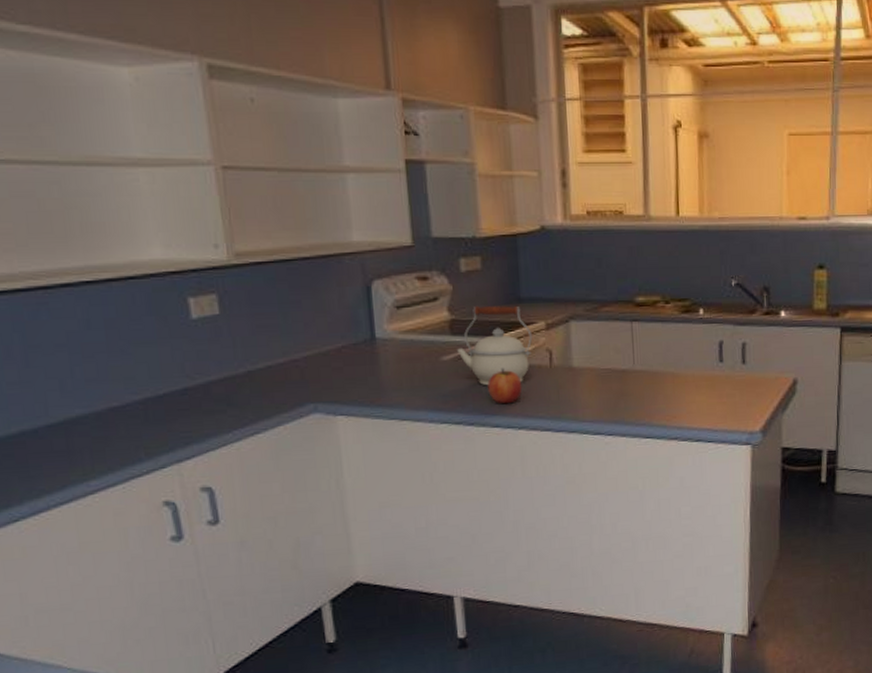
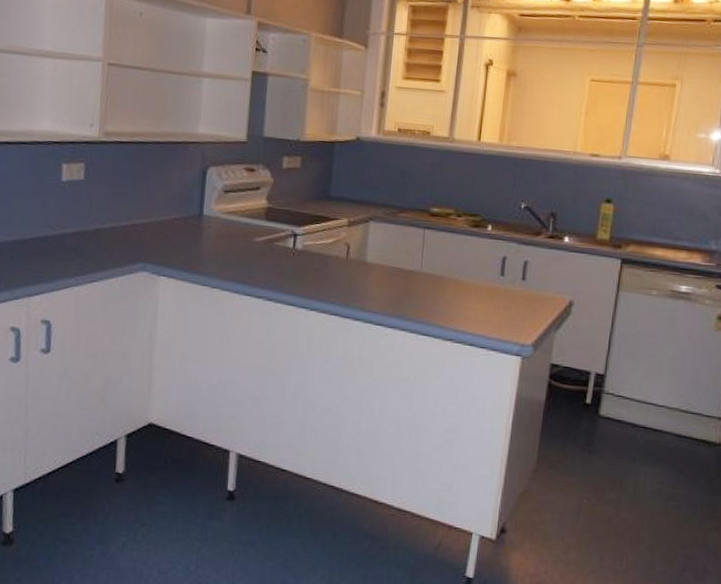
kettle: present [457,305,533,386] -> none [269,198,335,270]
apple: present [488,368,523,404] -> none [289,254,320,287]

